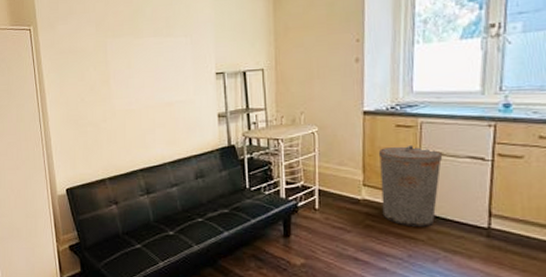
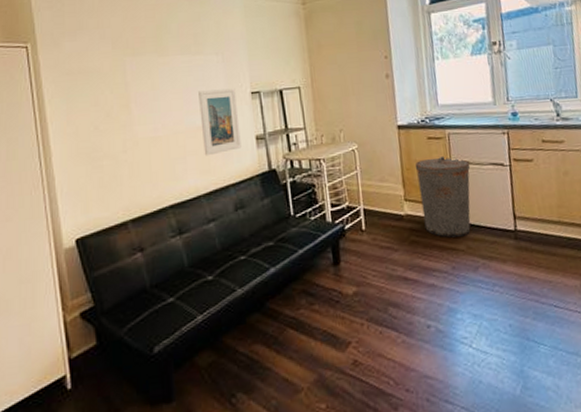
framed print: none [168,68,204,129] -> present [198,88,241,156]

